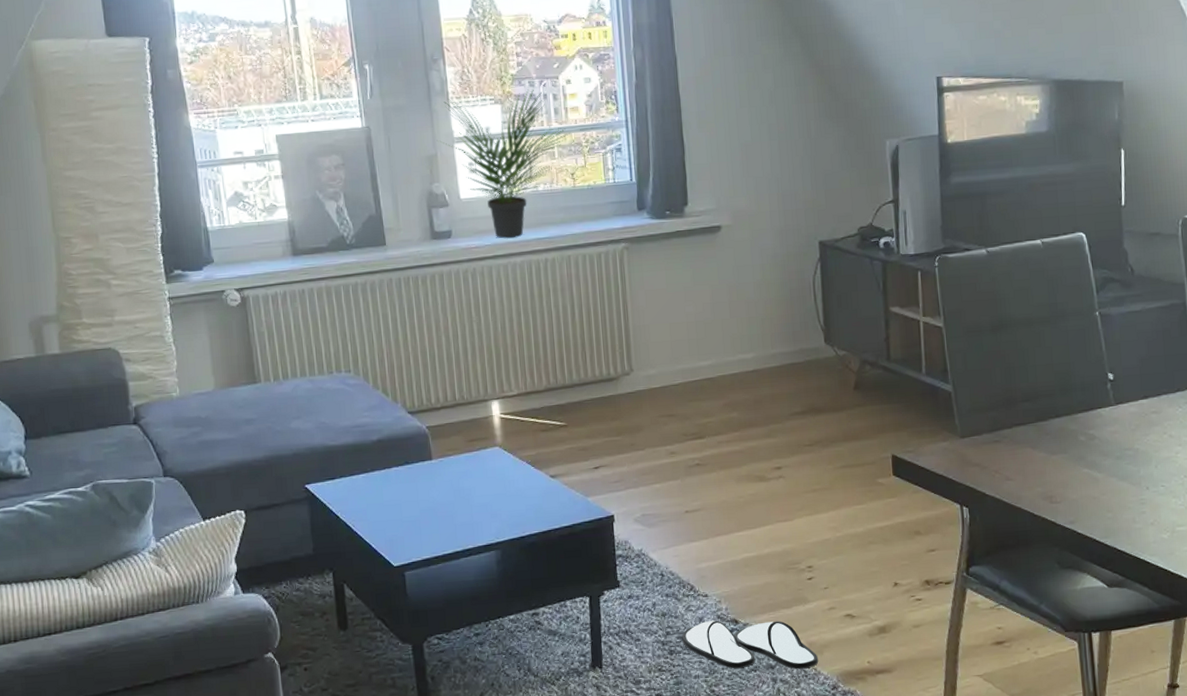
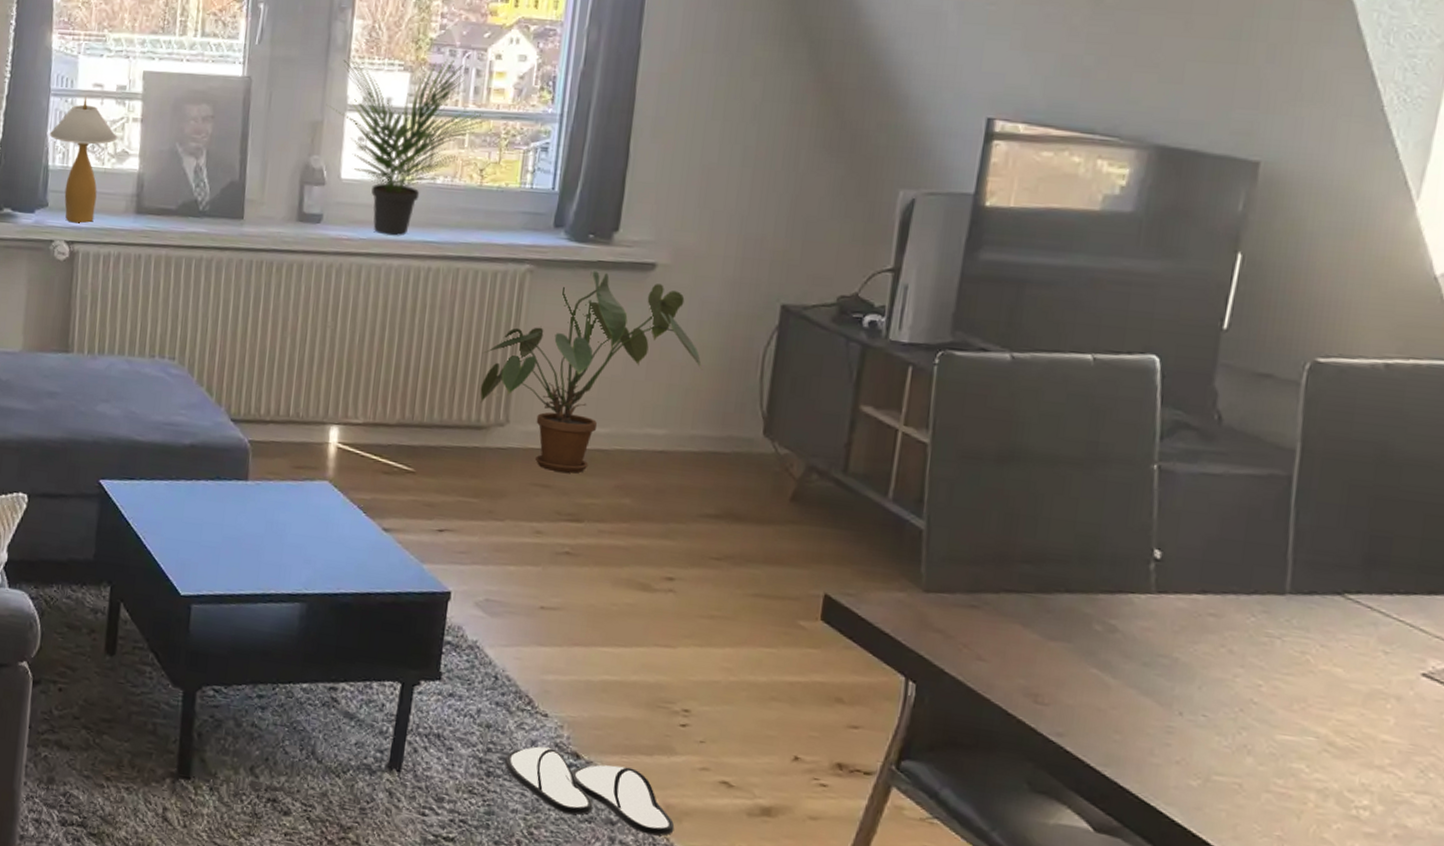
table lamp: none [203,164,265,273] -> present [49,97,118,224]
house plant: none [602,239,772,403] -> present [480,271,704,473]

